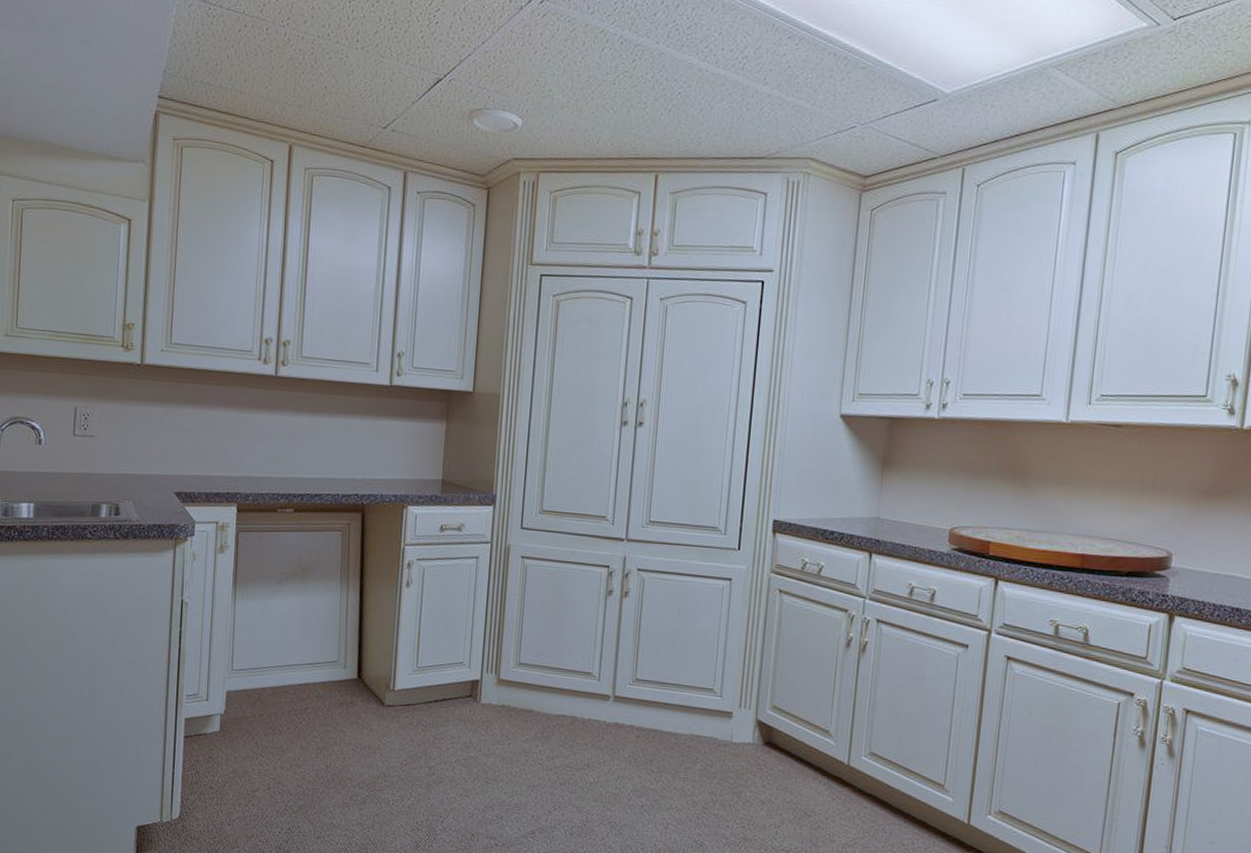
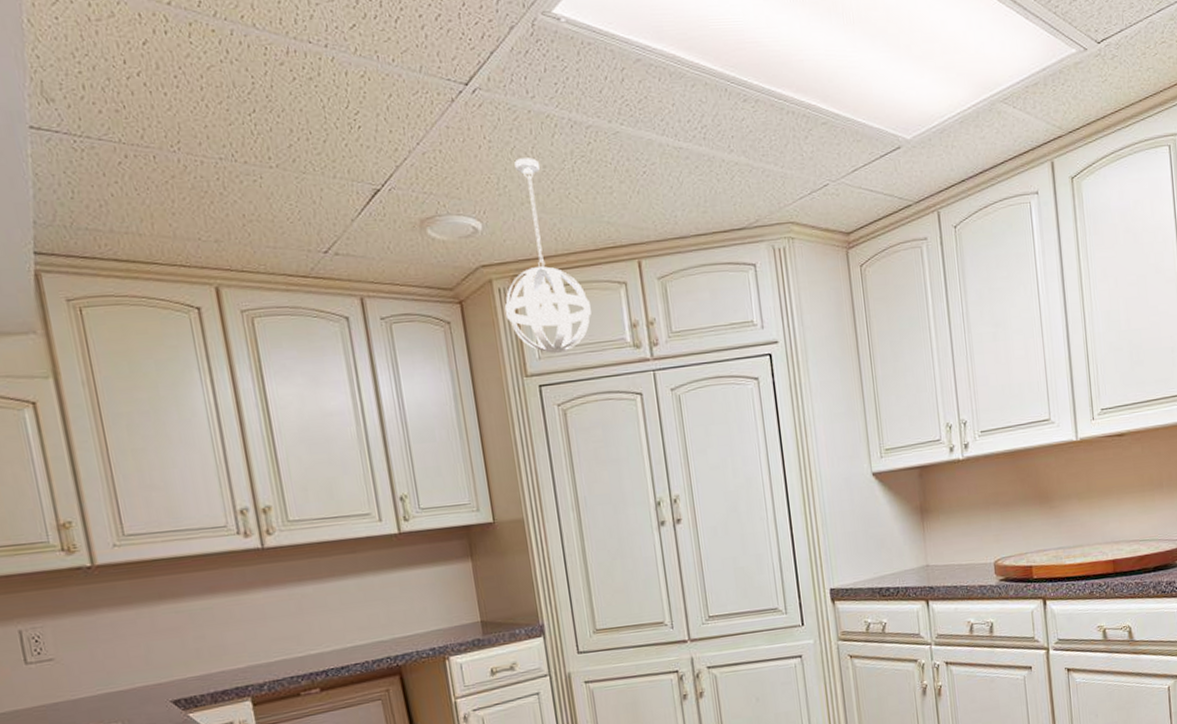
pendant light: none [525,66,603,248] -> present [504,158,591,353]

